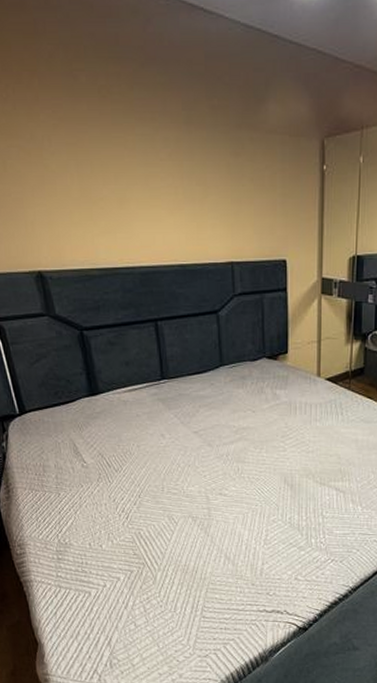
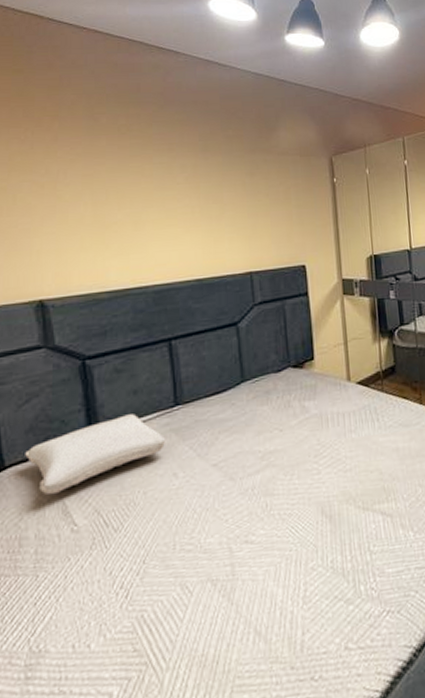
pillow: none [40,382,155,436] -> present [25,414,166,494]

